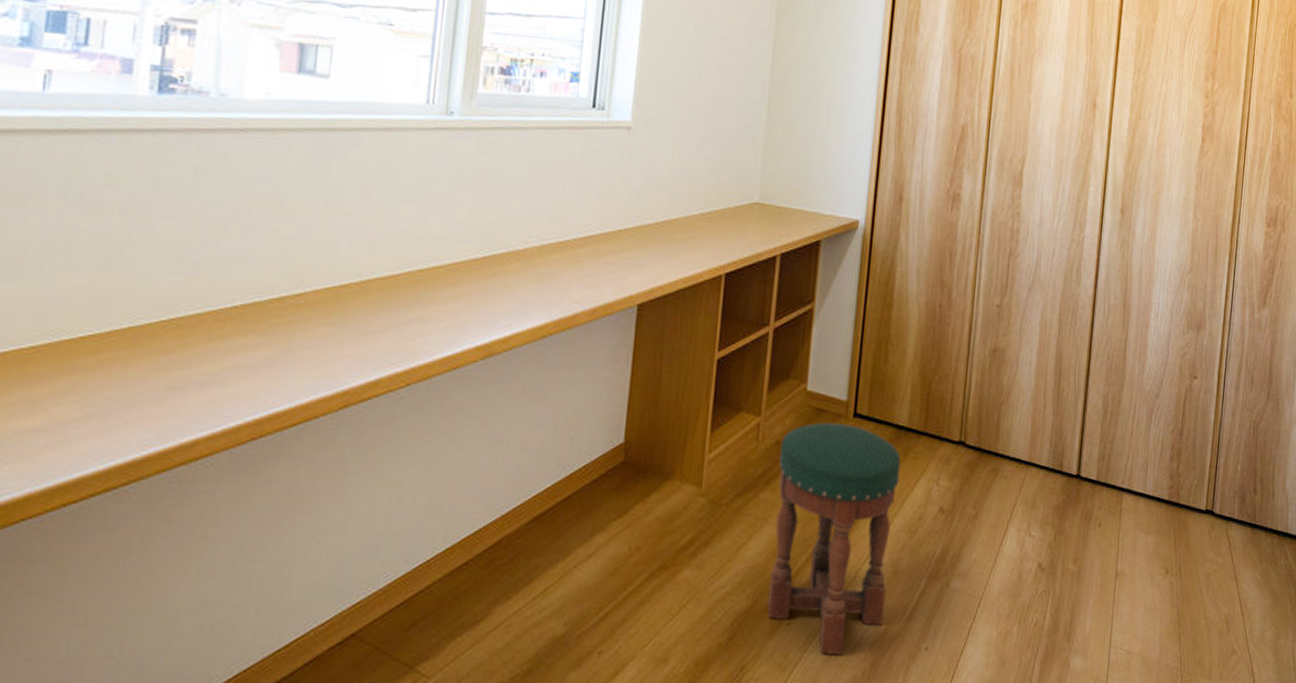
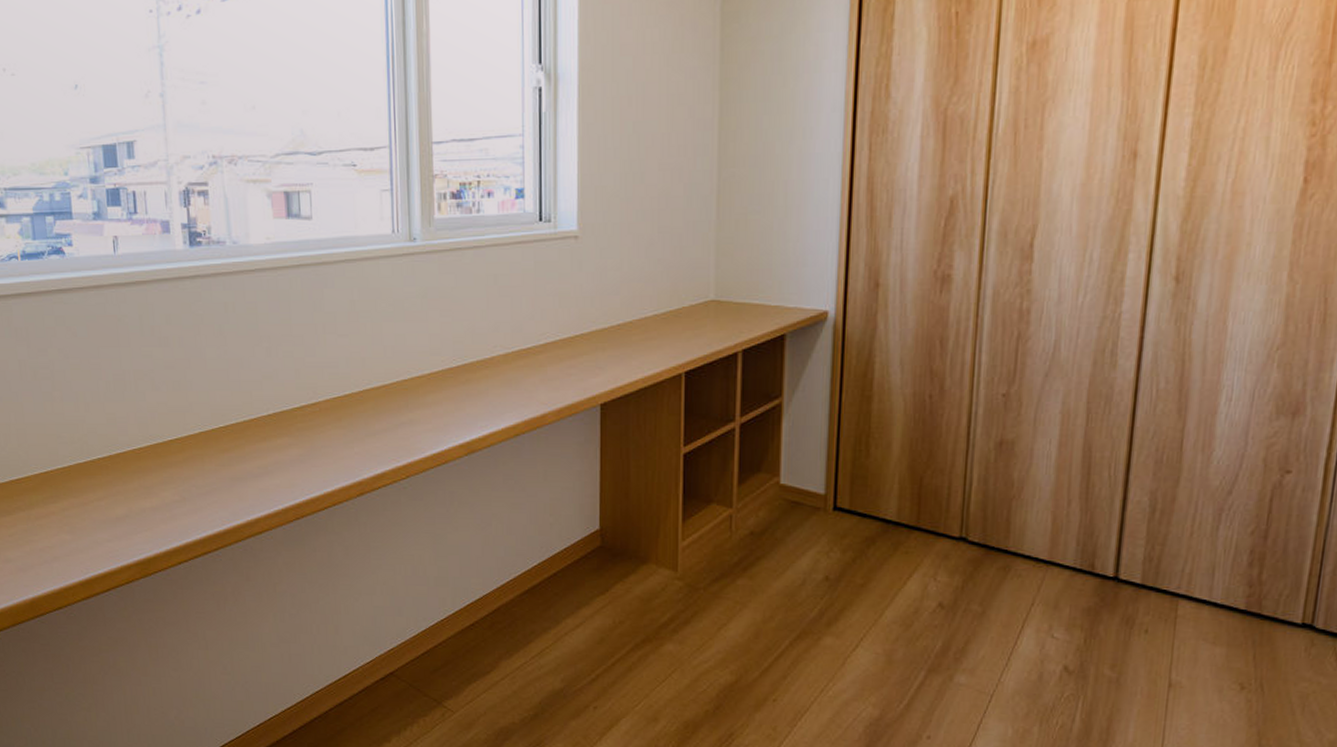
stool: present [767,423,901,656] -> none [752,515,890,733]

